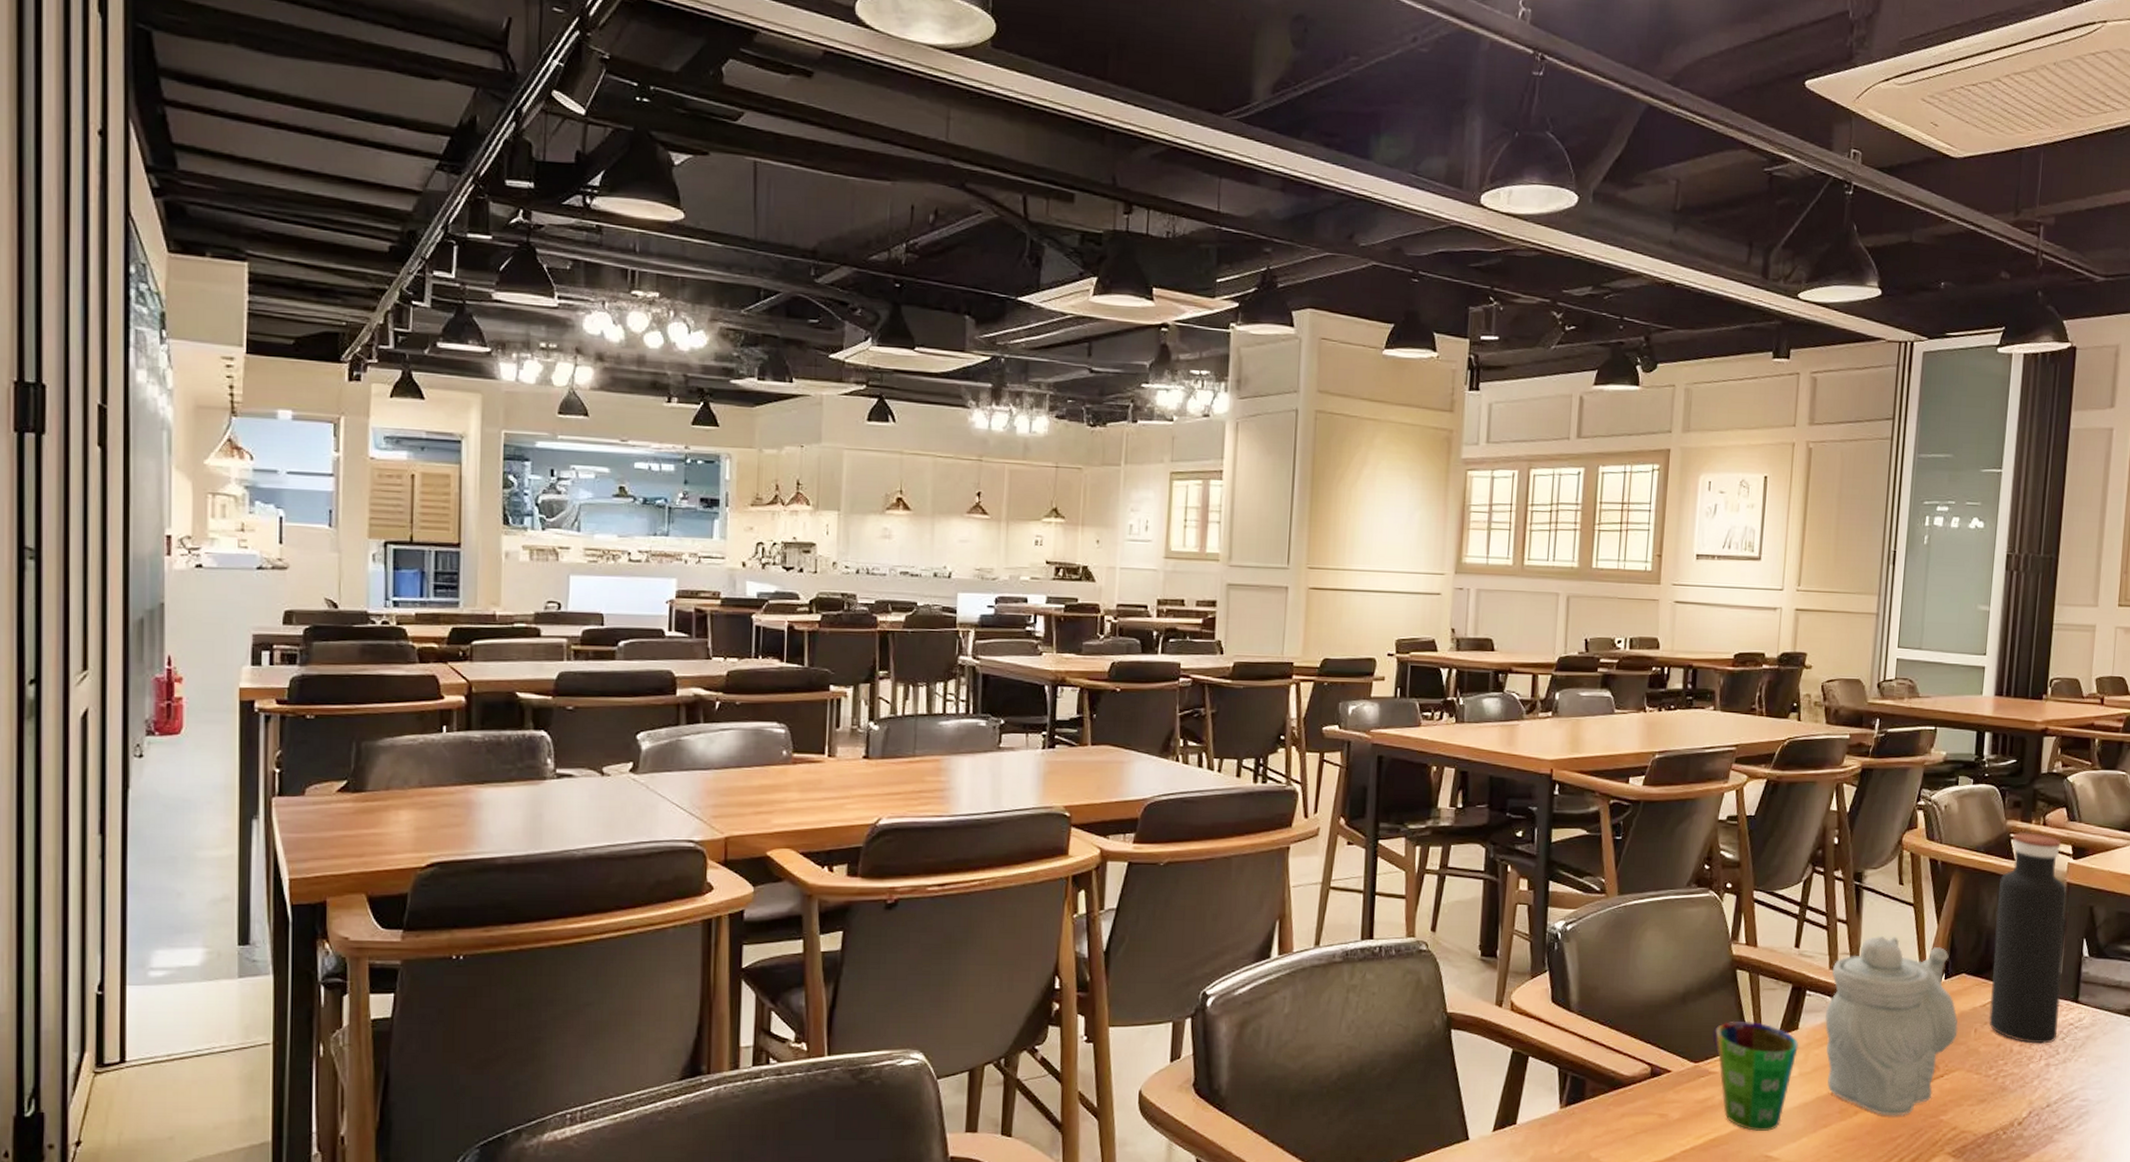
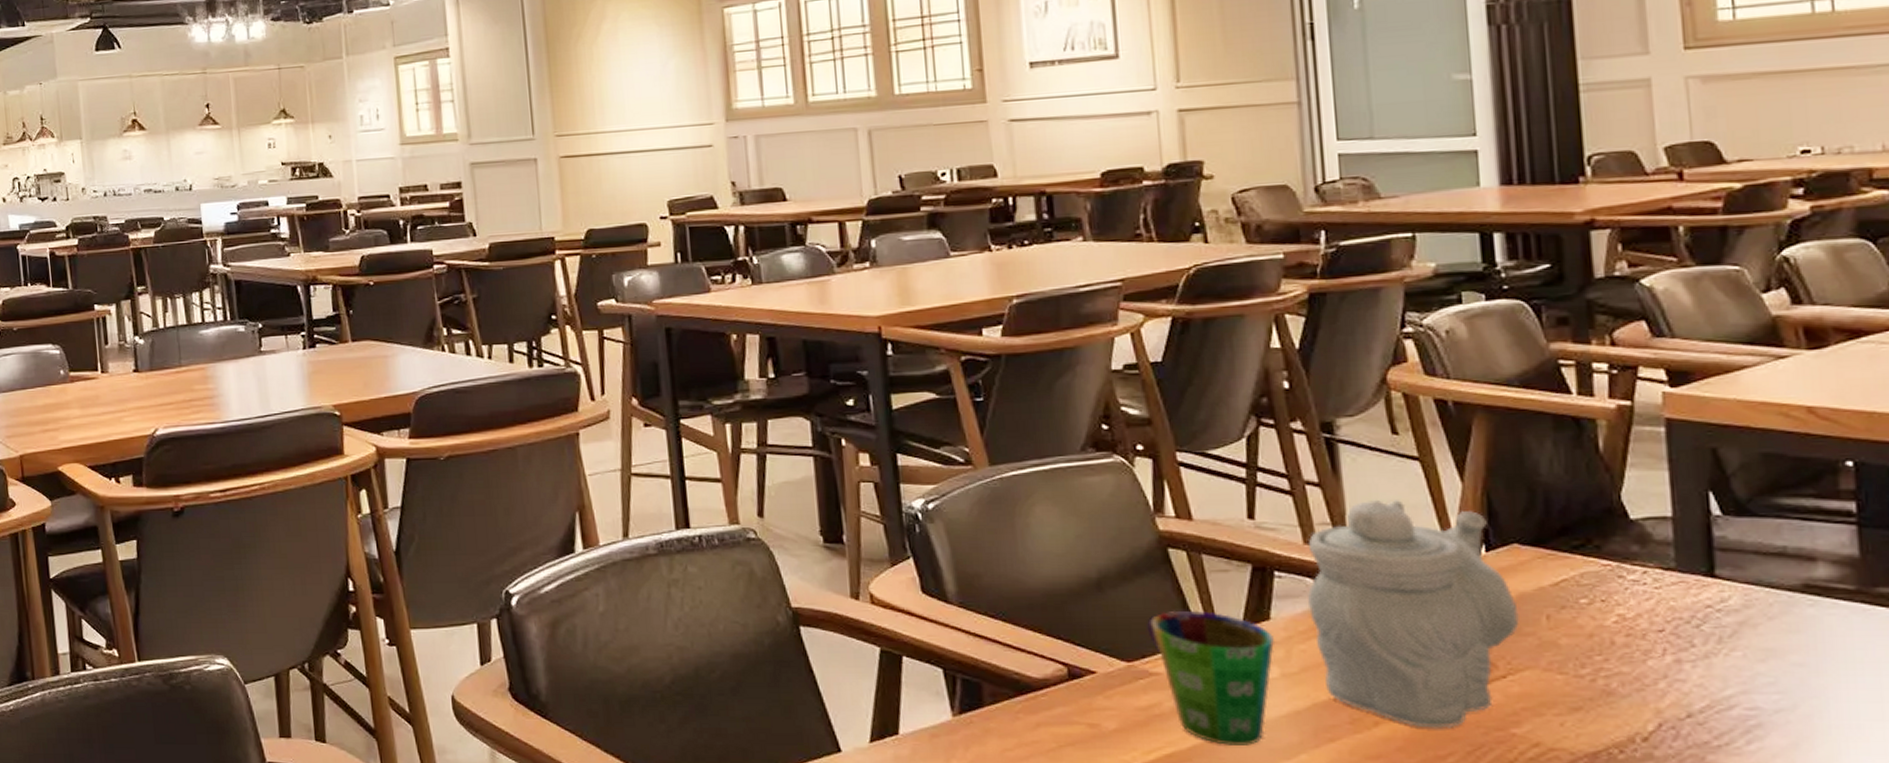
water bottle: present [1989,832,2068,1044] -> none [1552,356,1686,633]

